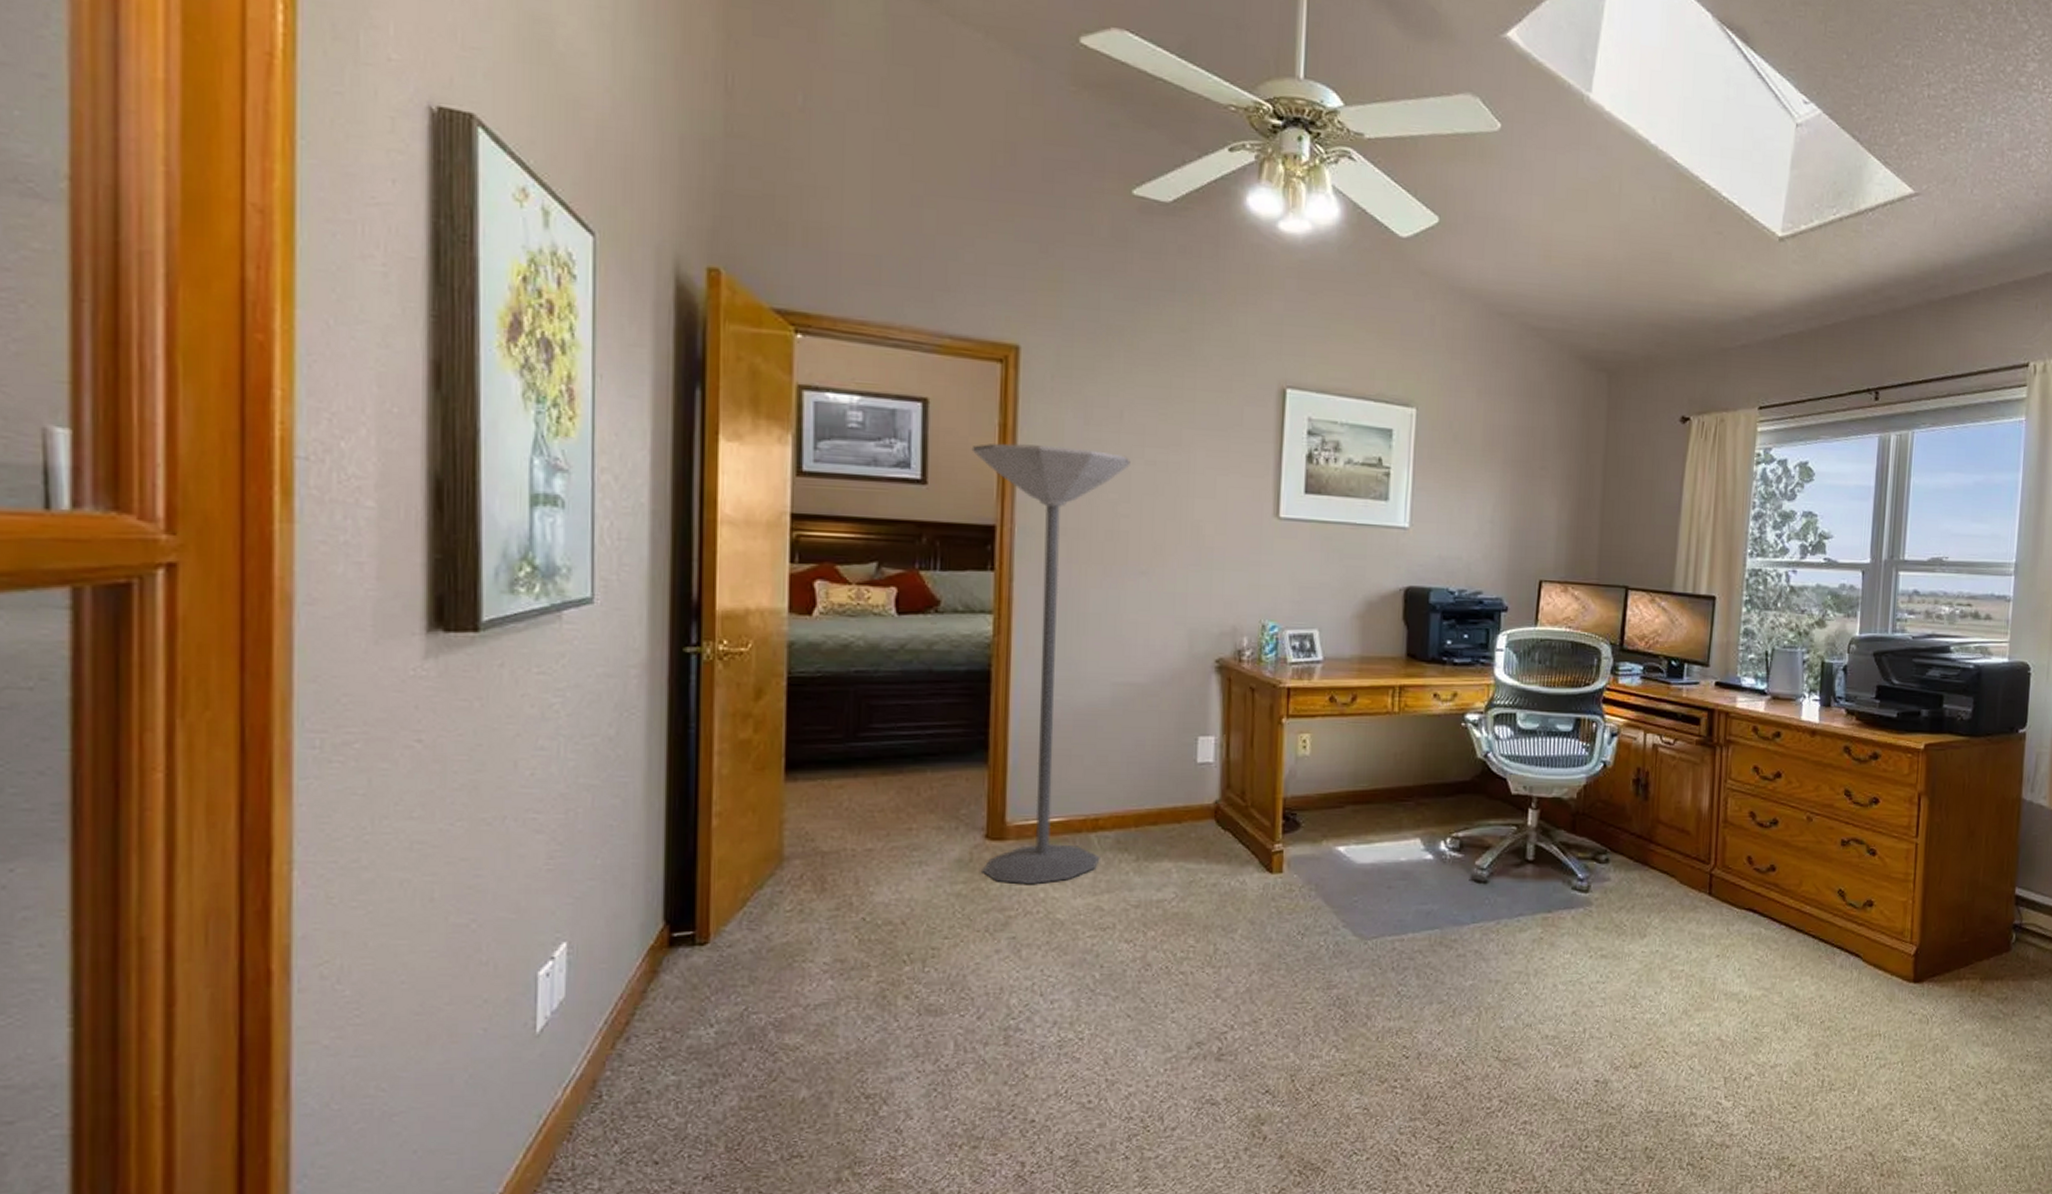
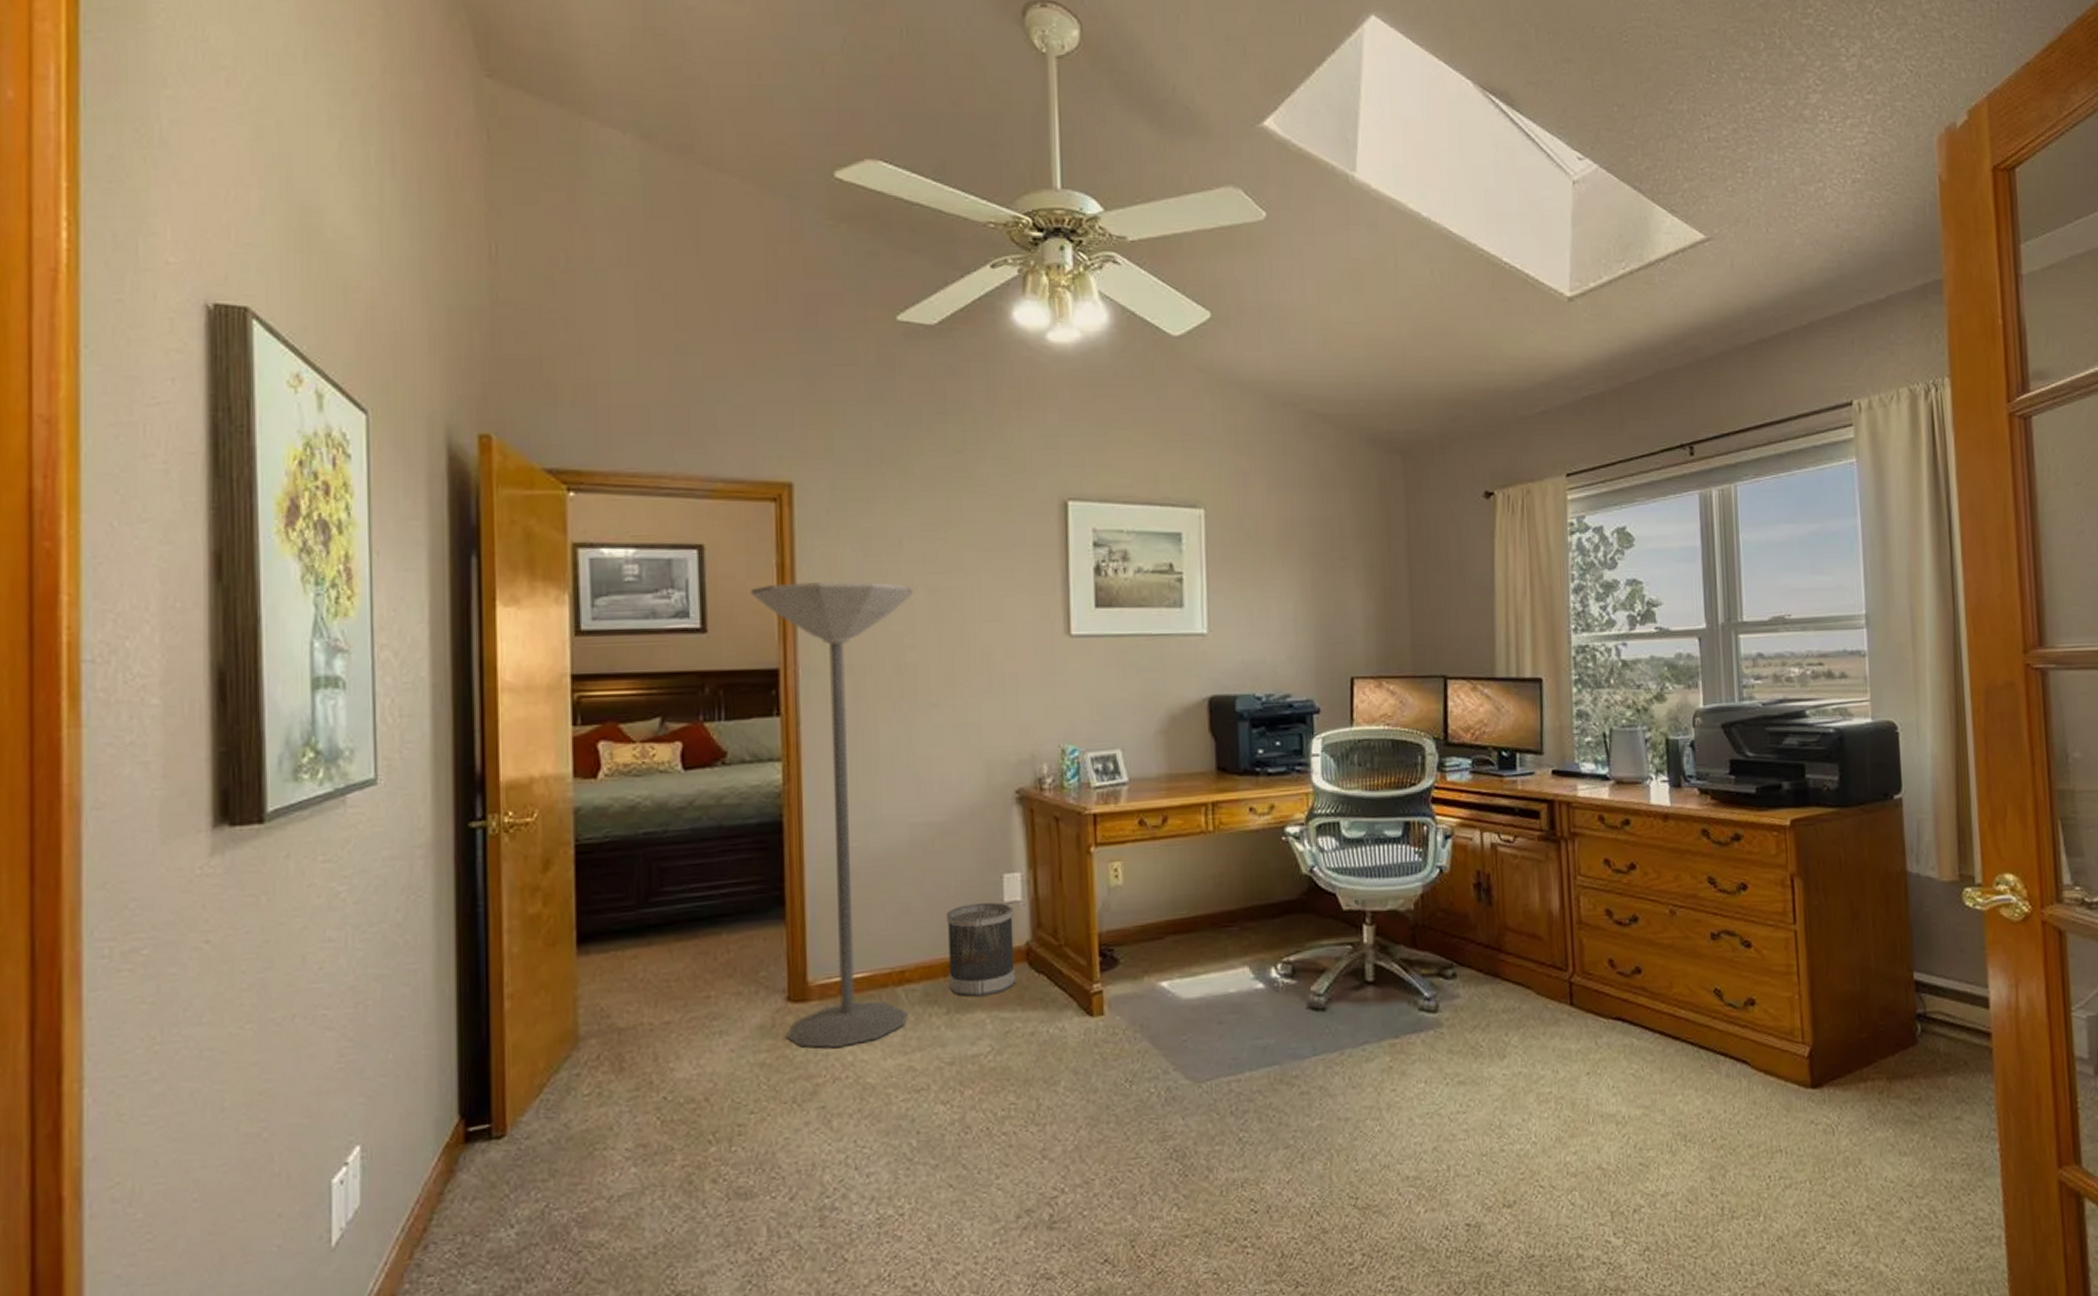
wastebasket: none [1139,761,1205,848] -> present [946,902,1017,997]

